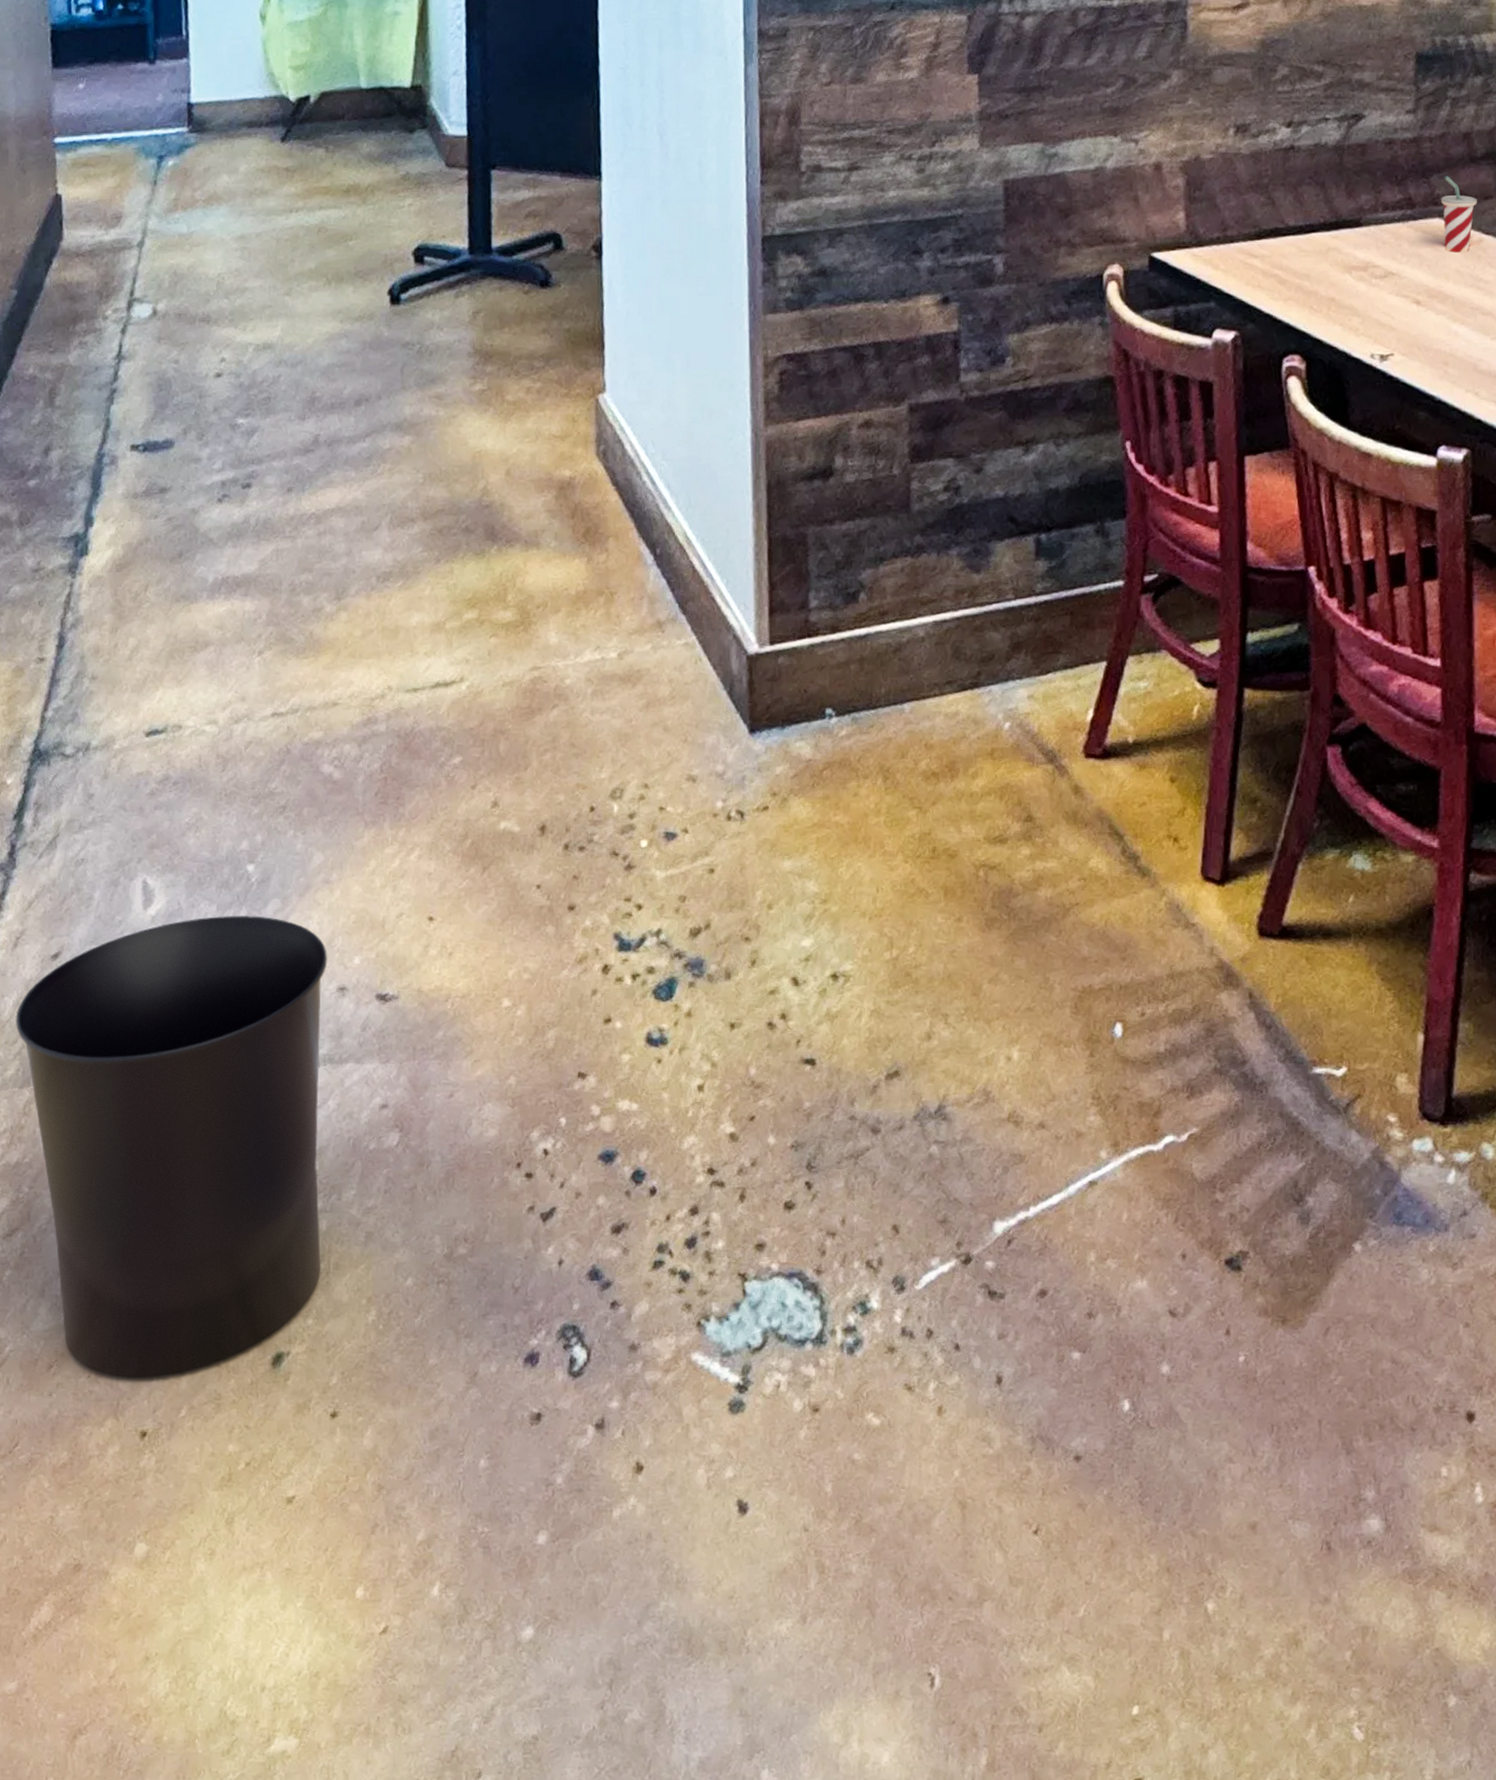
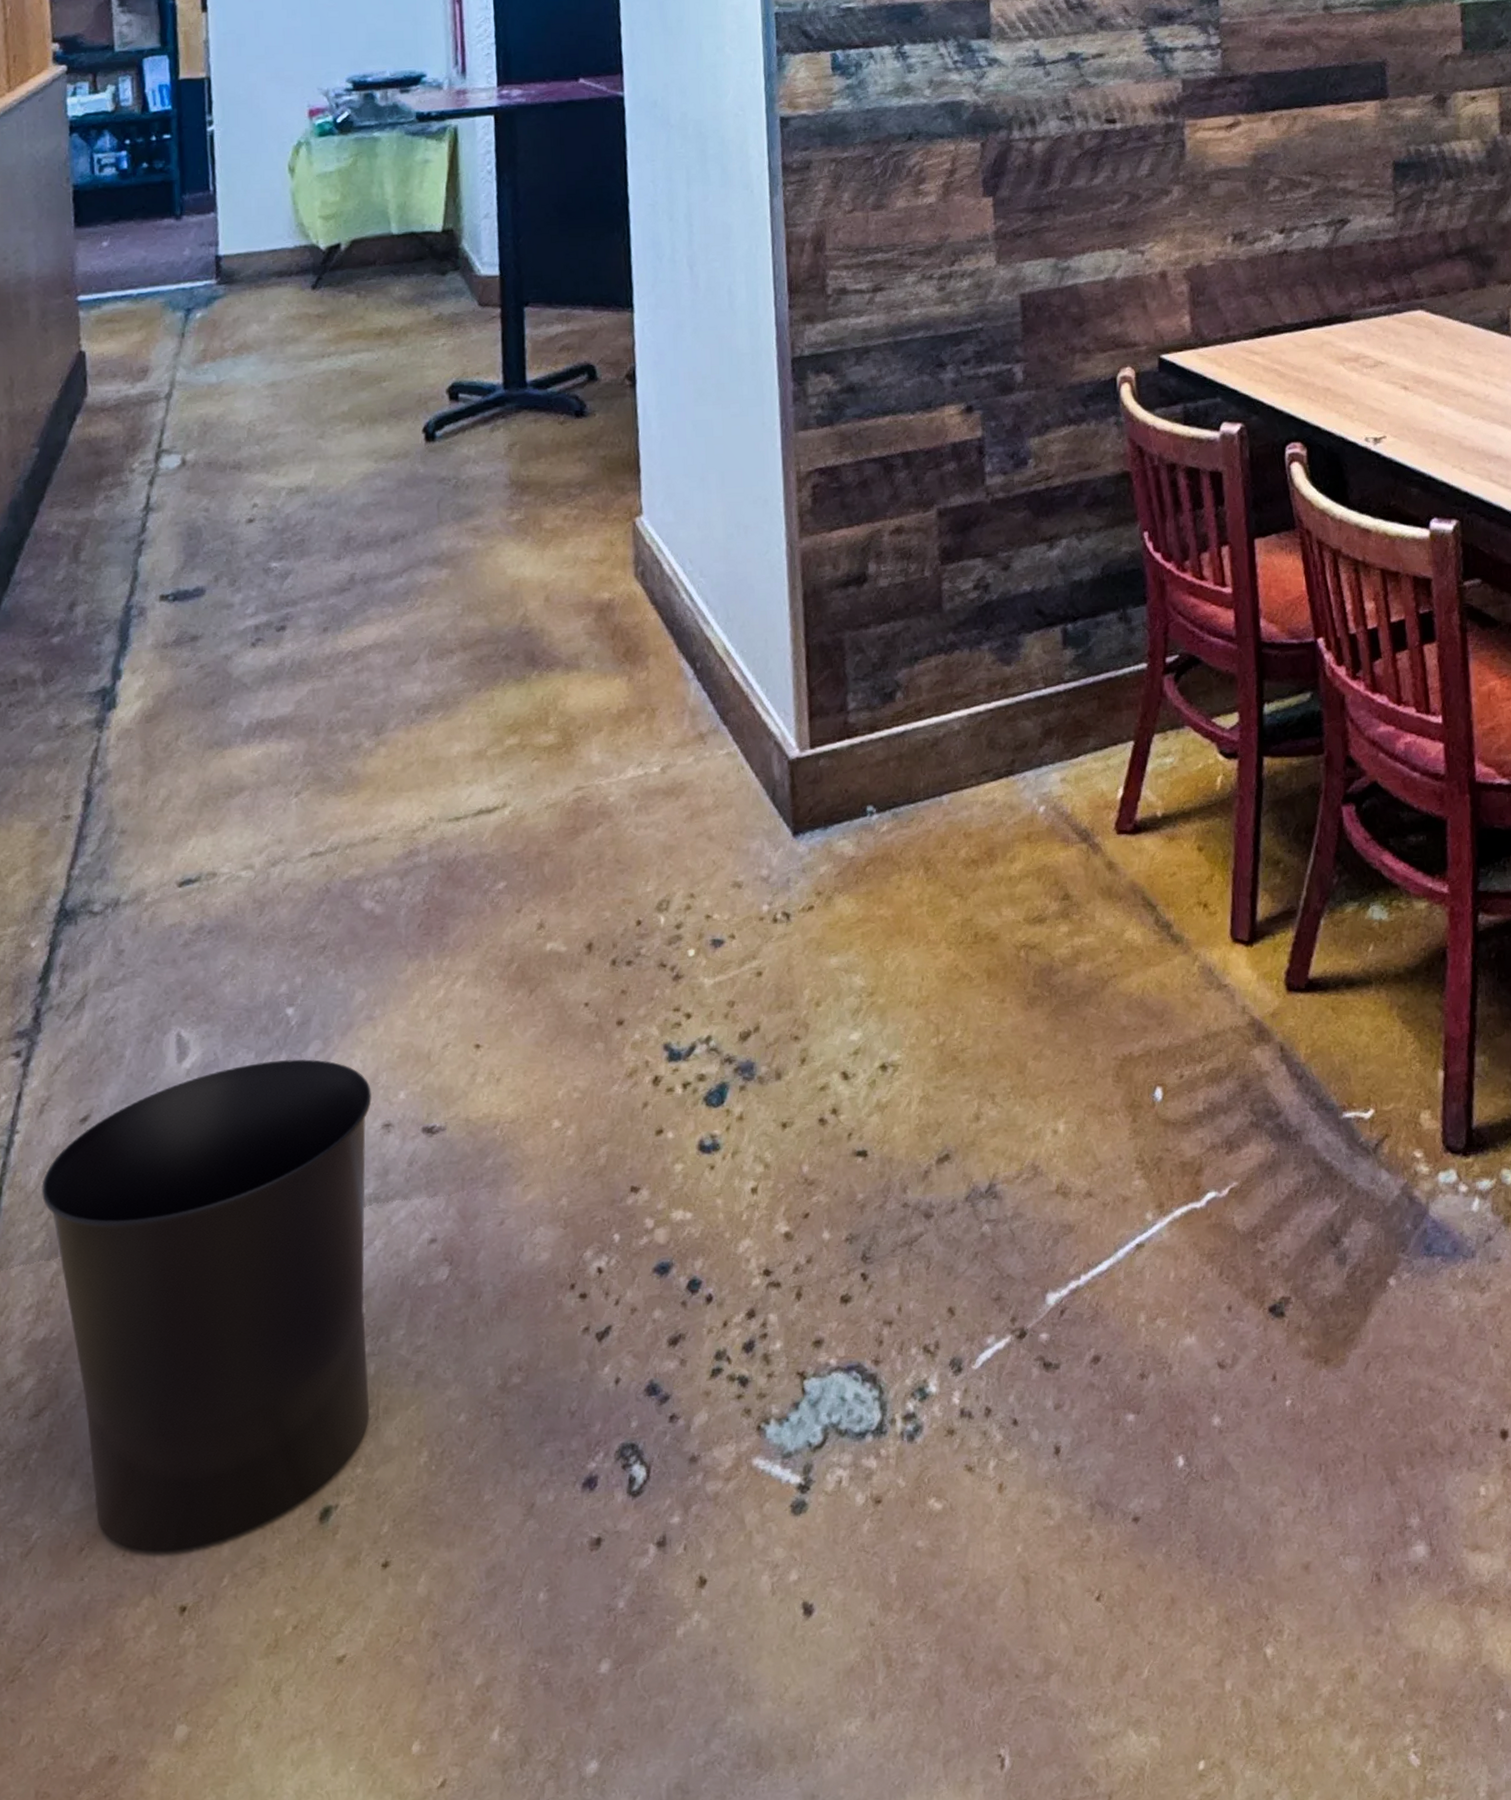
beverage cup: present [1441,175,1477,254] -> none [1422,270,1454,342]

